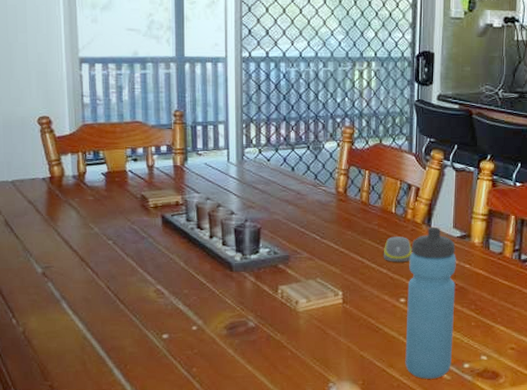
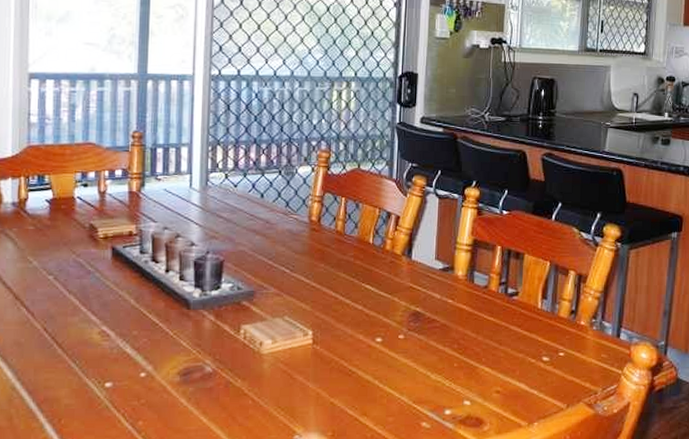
computer mouse: present [384,236,413,262] -> none [359,269,391,298]
water bottle: present [405,226,456,379] -> none [380,258,438,428]

